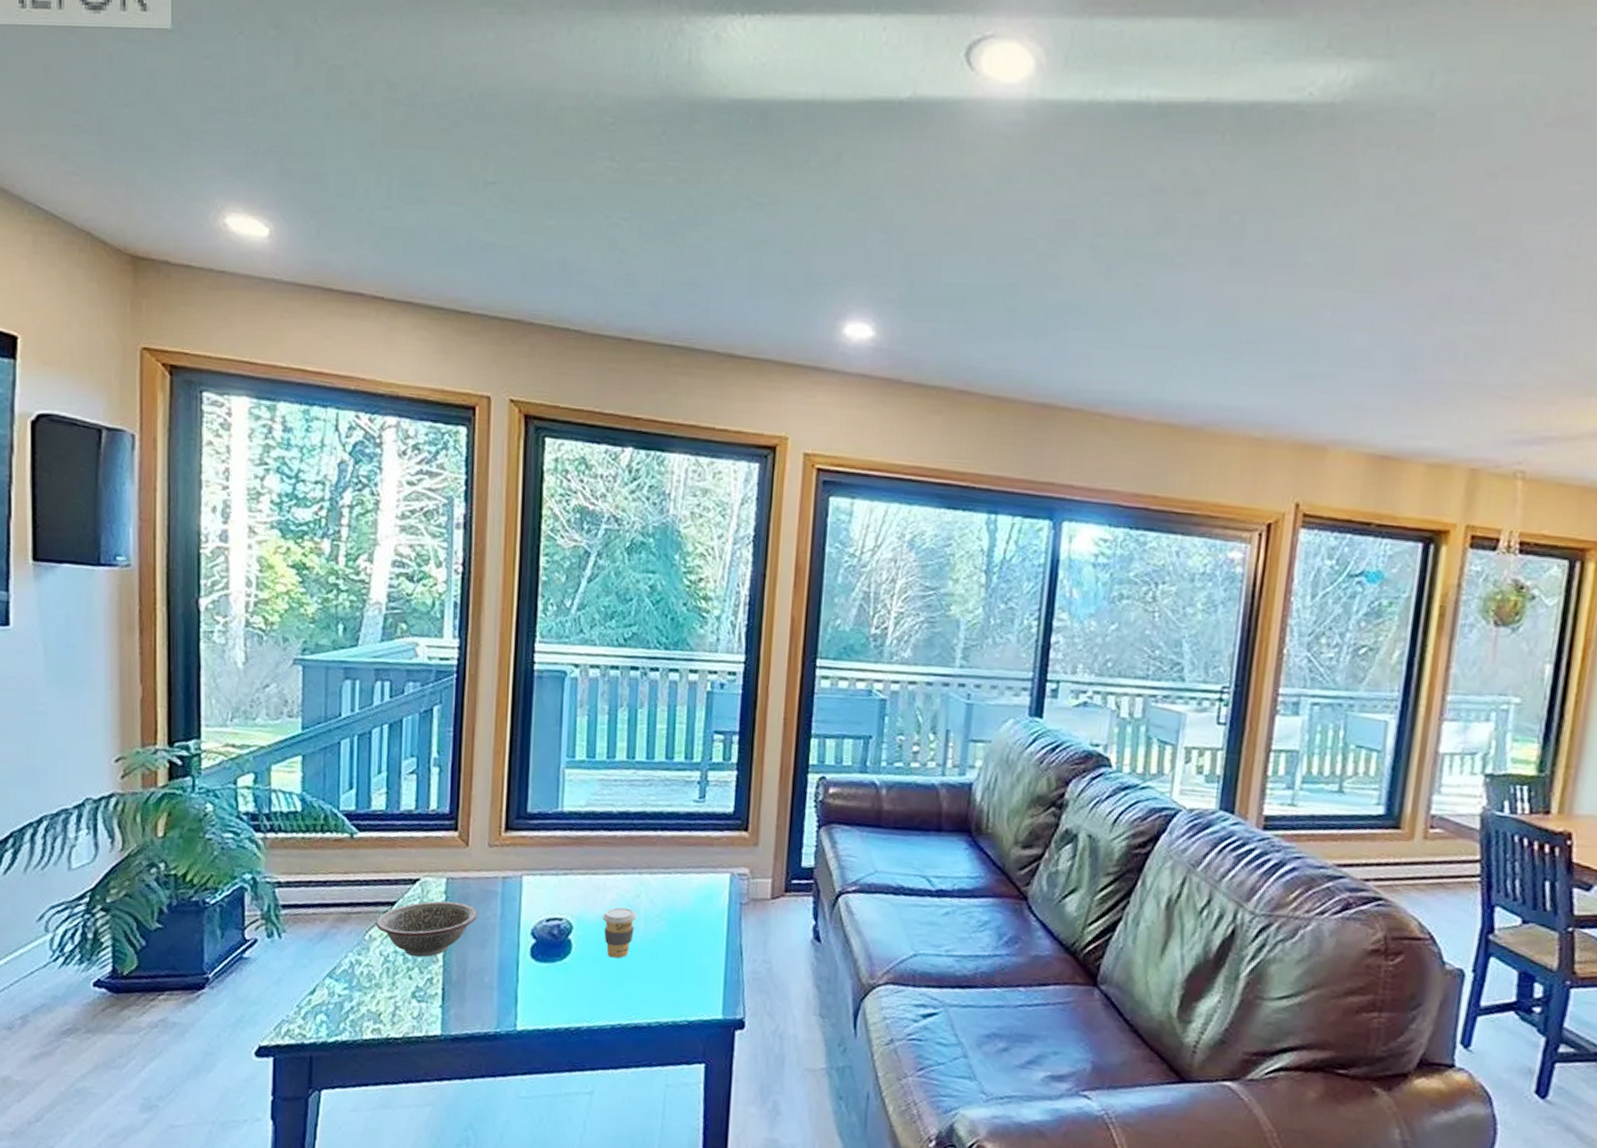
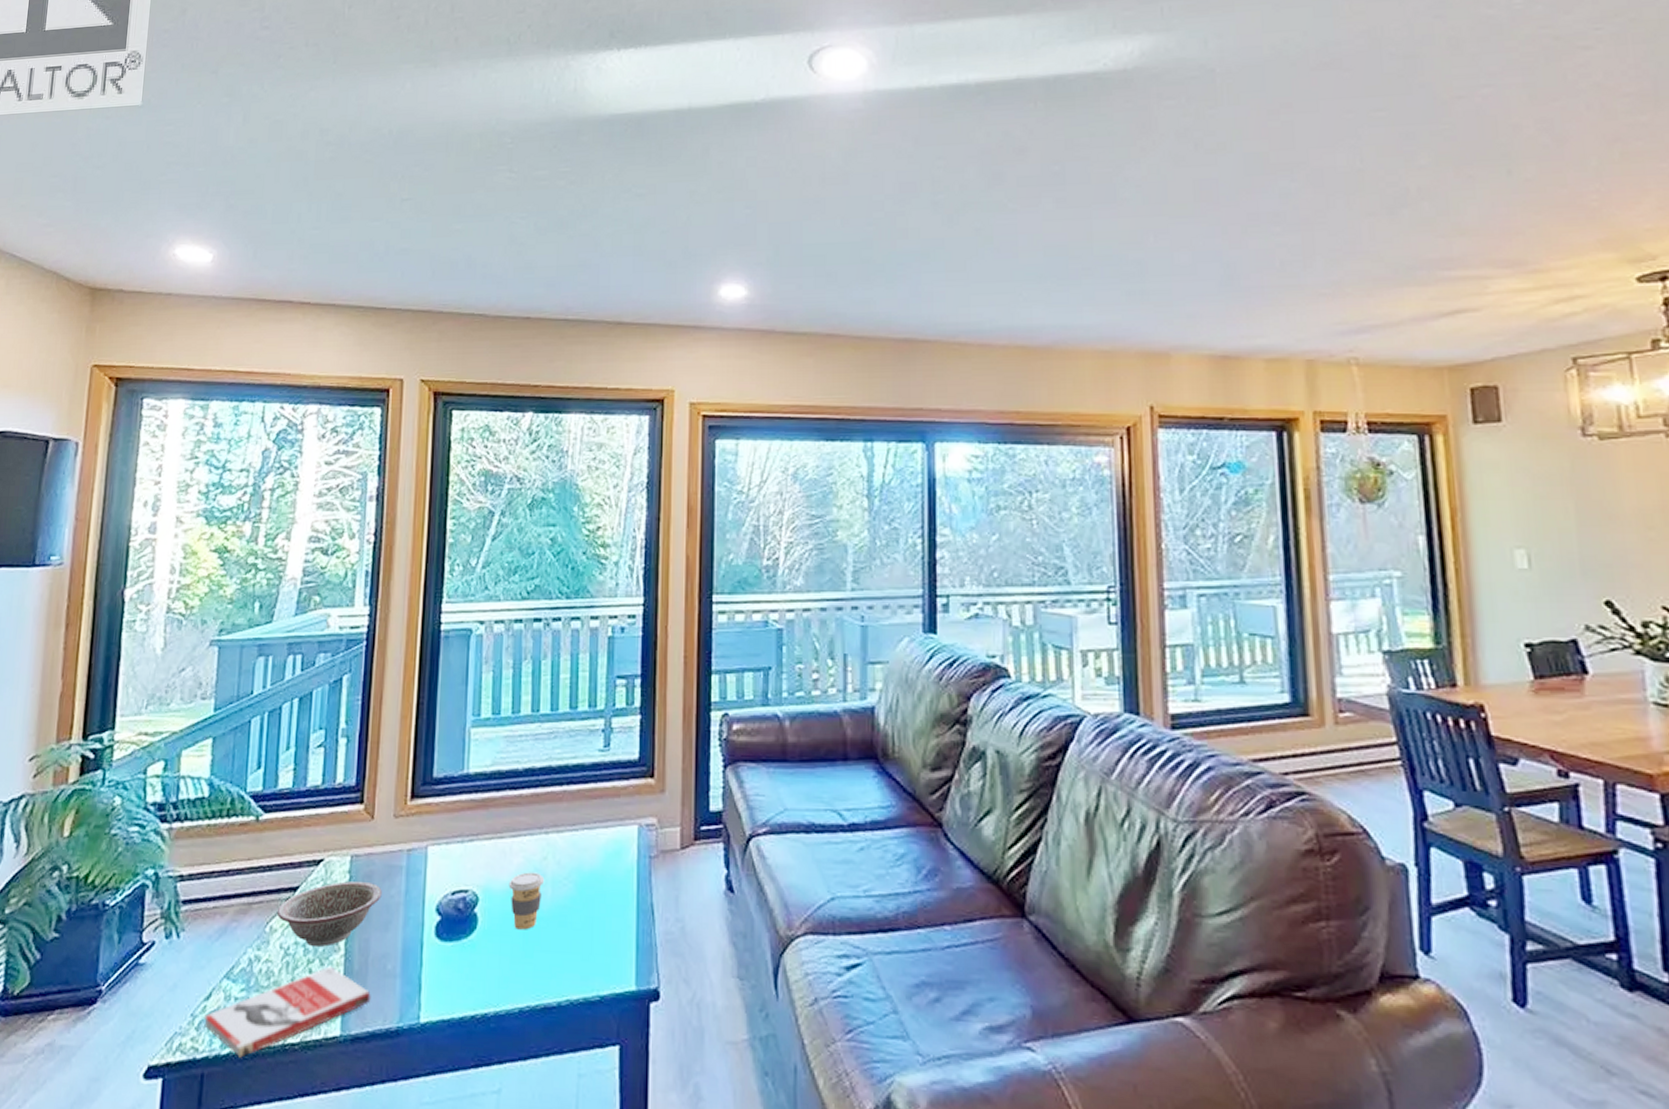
book: none [309,974,469,1046] -> present [203,966,371,1058]

